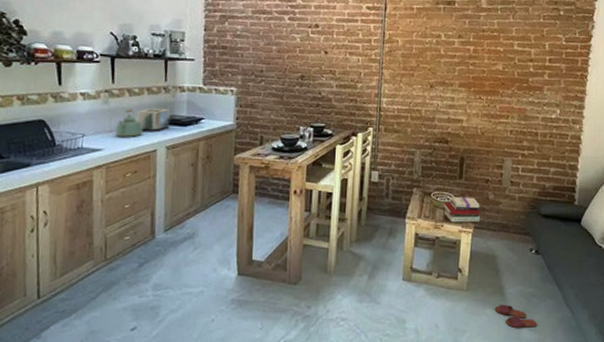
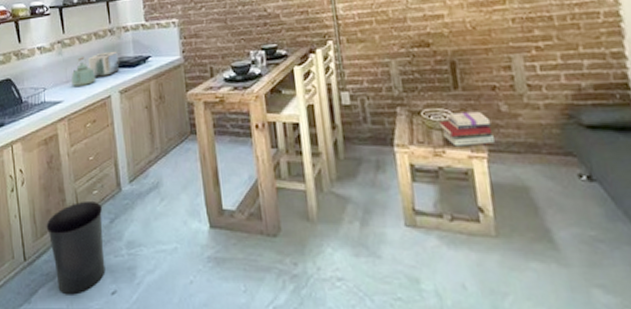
waste bin: none [67,245,133,331] -> present [46,200,106,295]
slippers: present [495,304,538,329] -> none [544,254,617,290]

